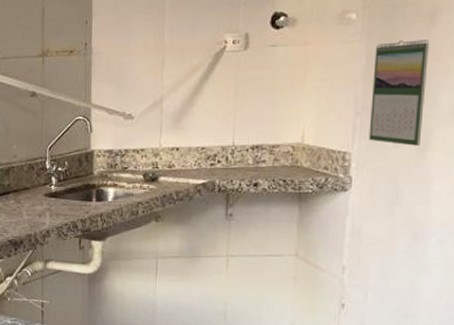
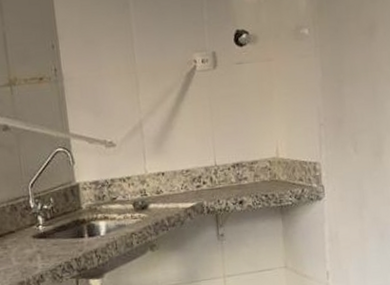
calendar: present [369,39,429,146] -> none [328,51,376,152]

